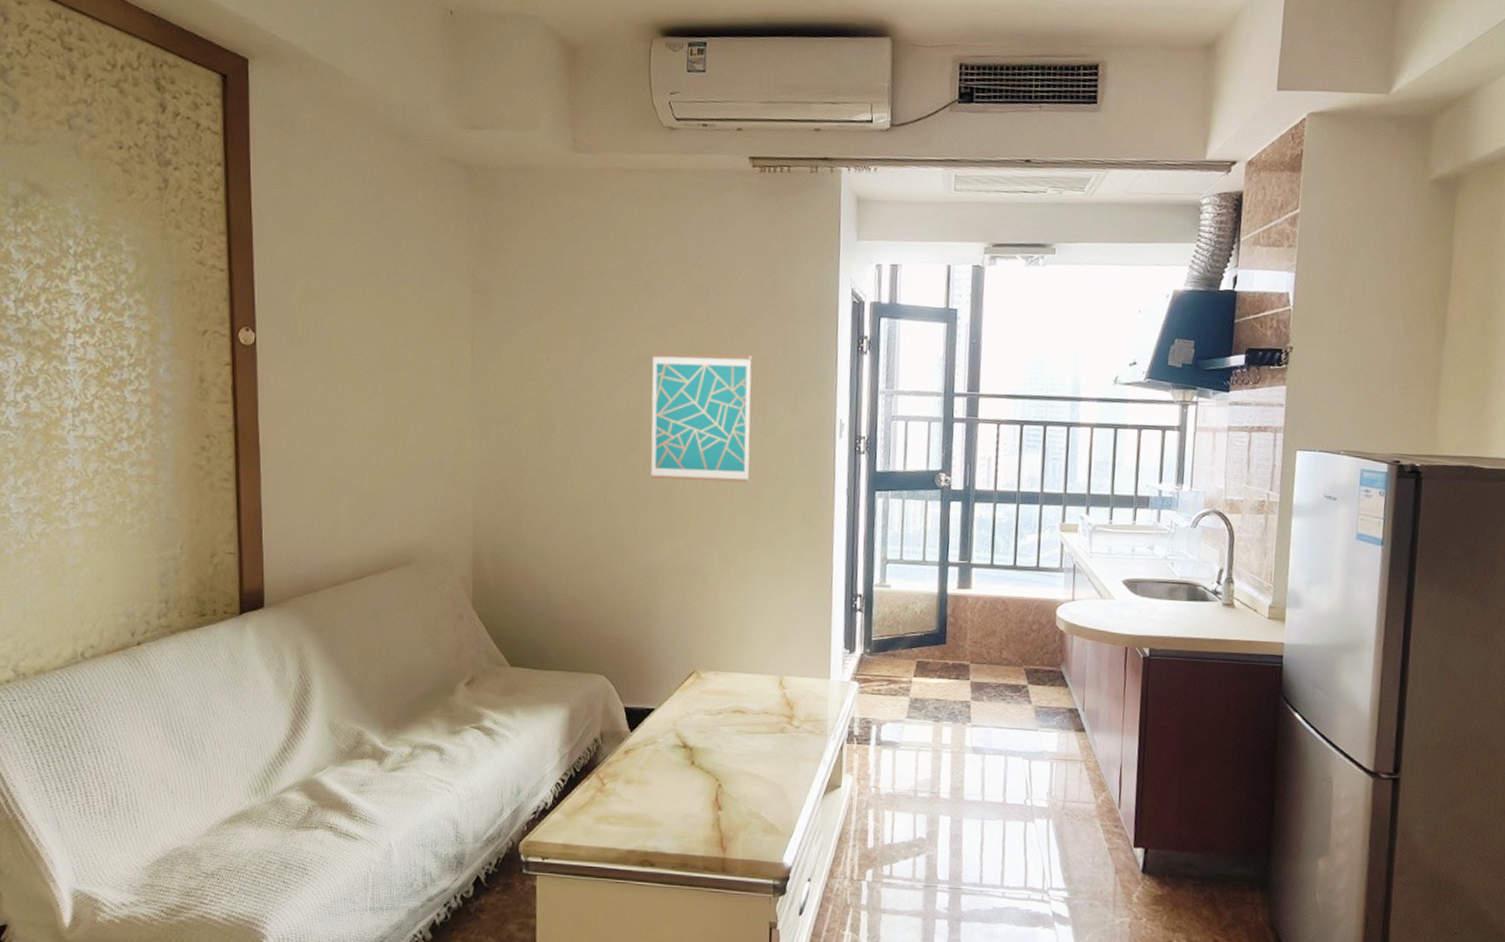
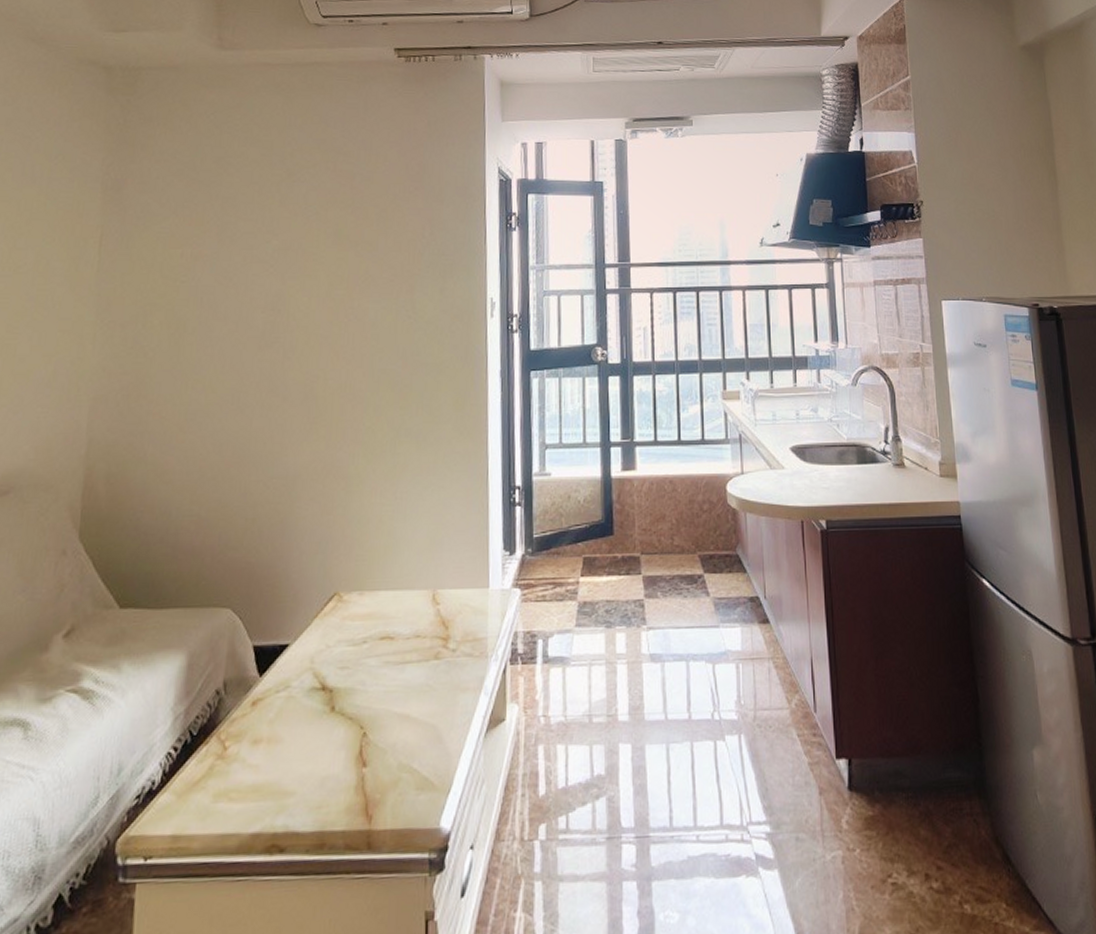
wall art: present [650,352,752,482] -> none [290,238,399,375]

